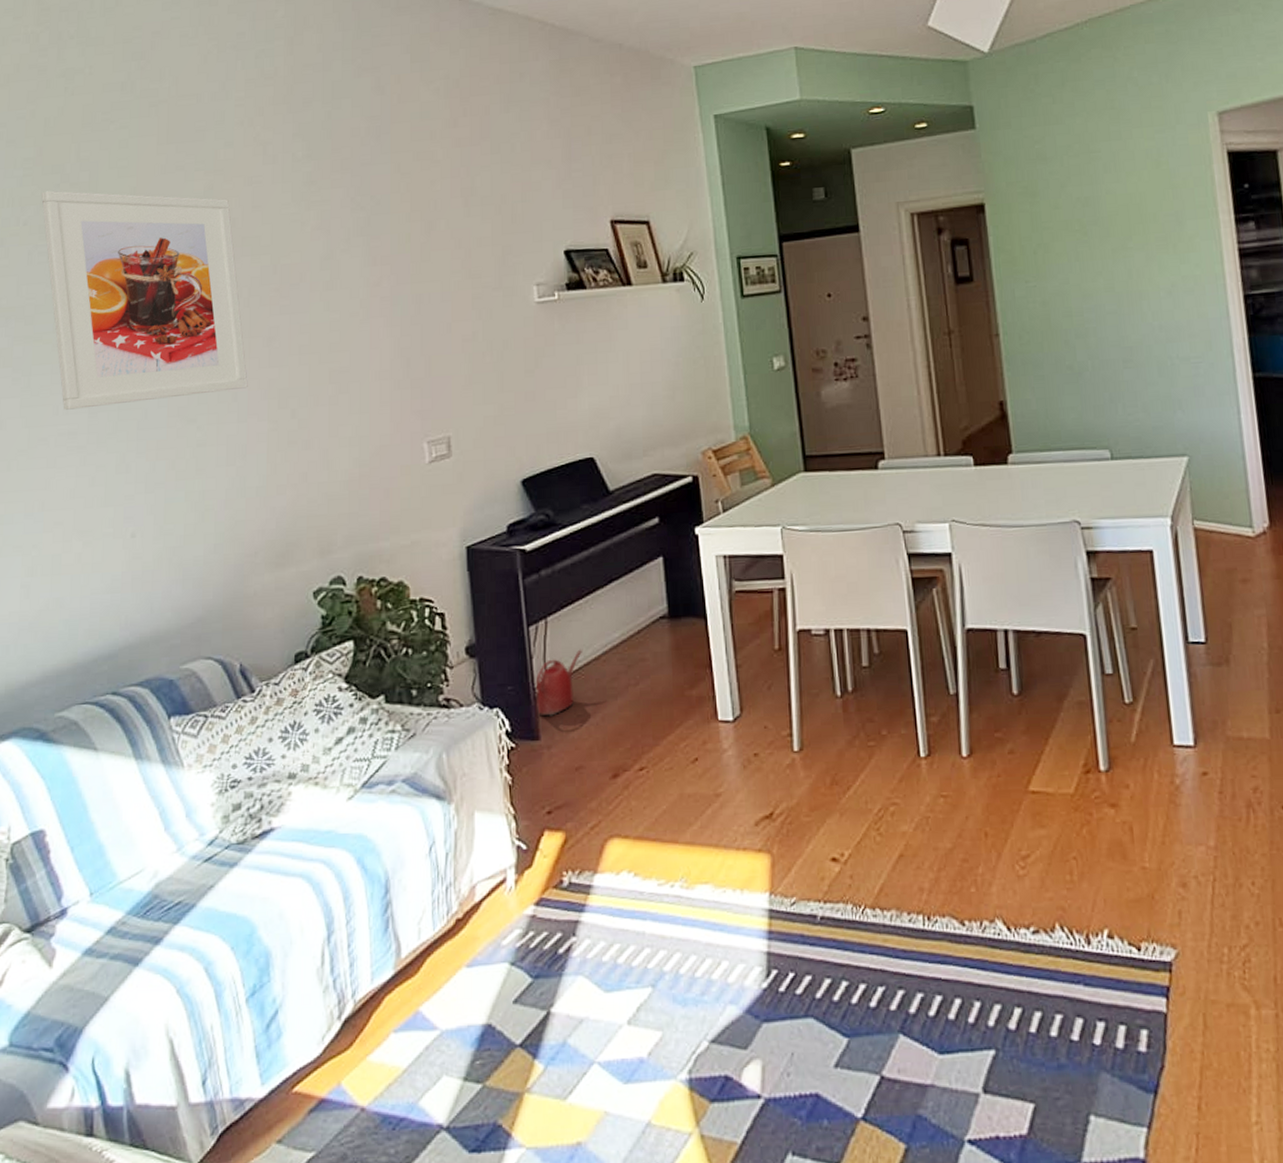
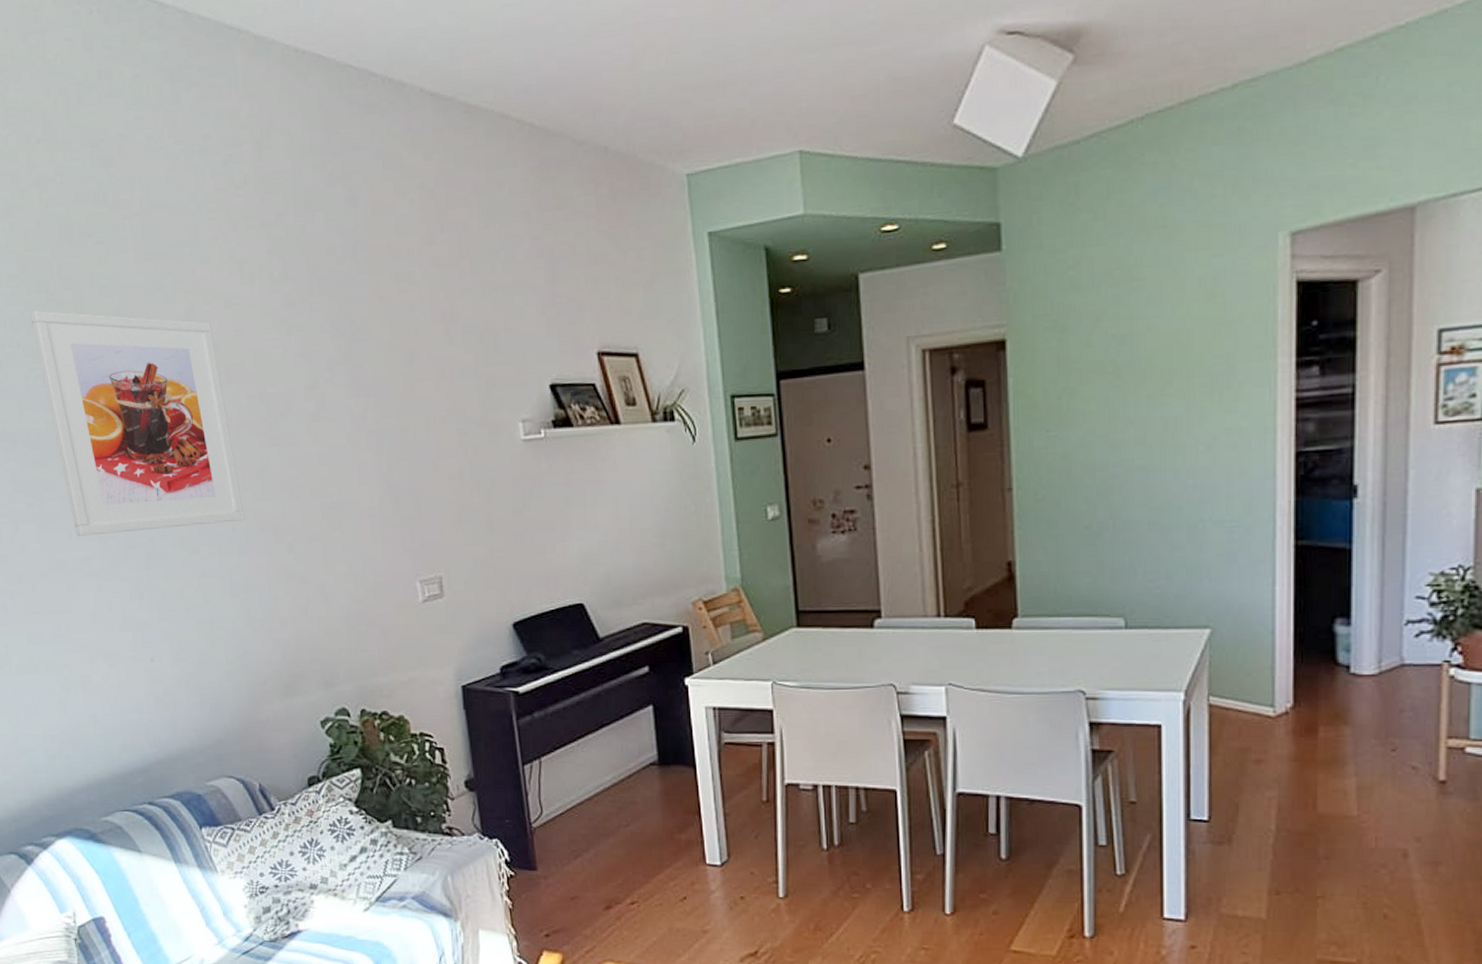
watering can: present [535,649,582,716] -> none [531,789,575,850]

